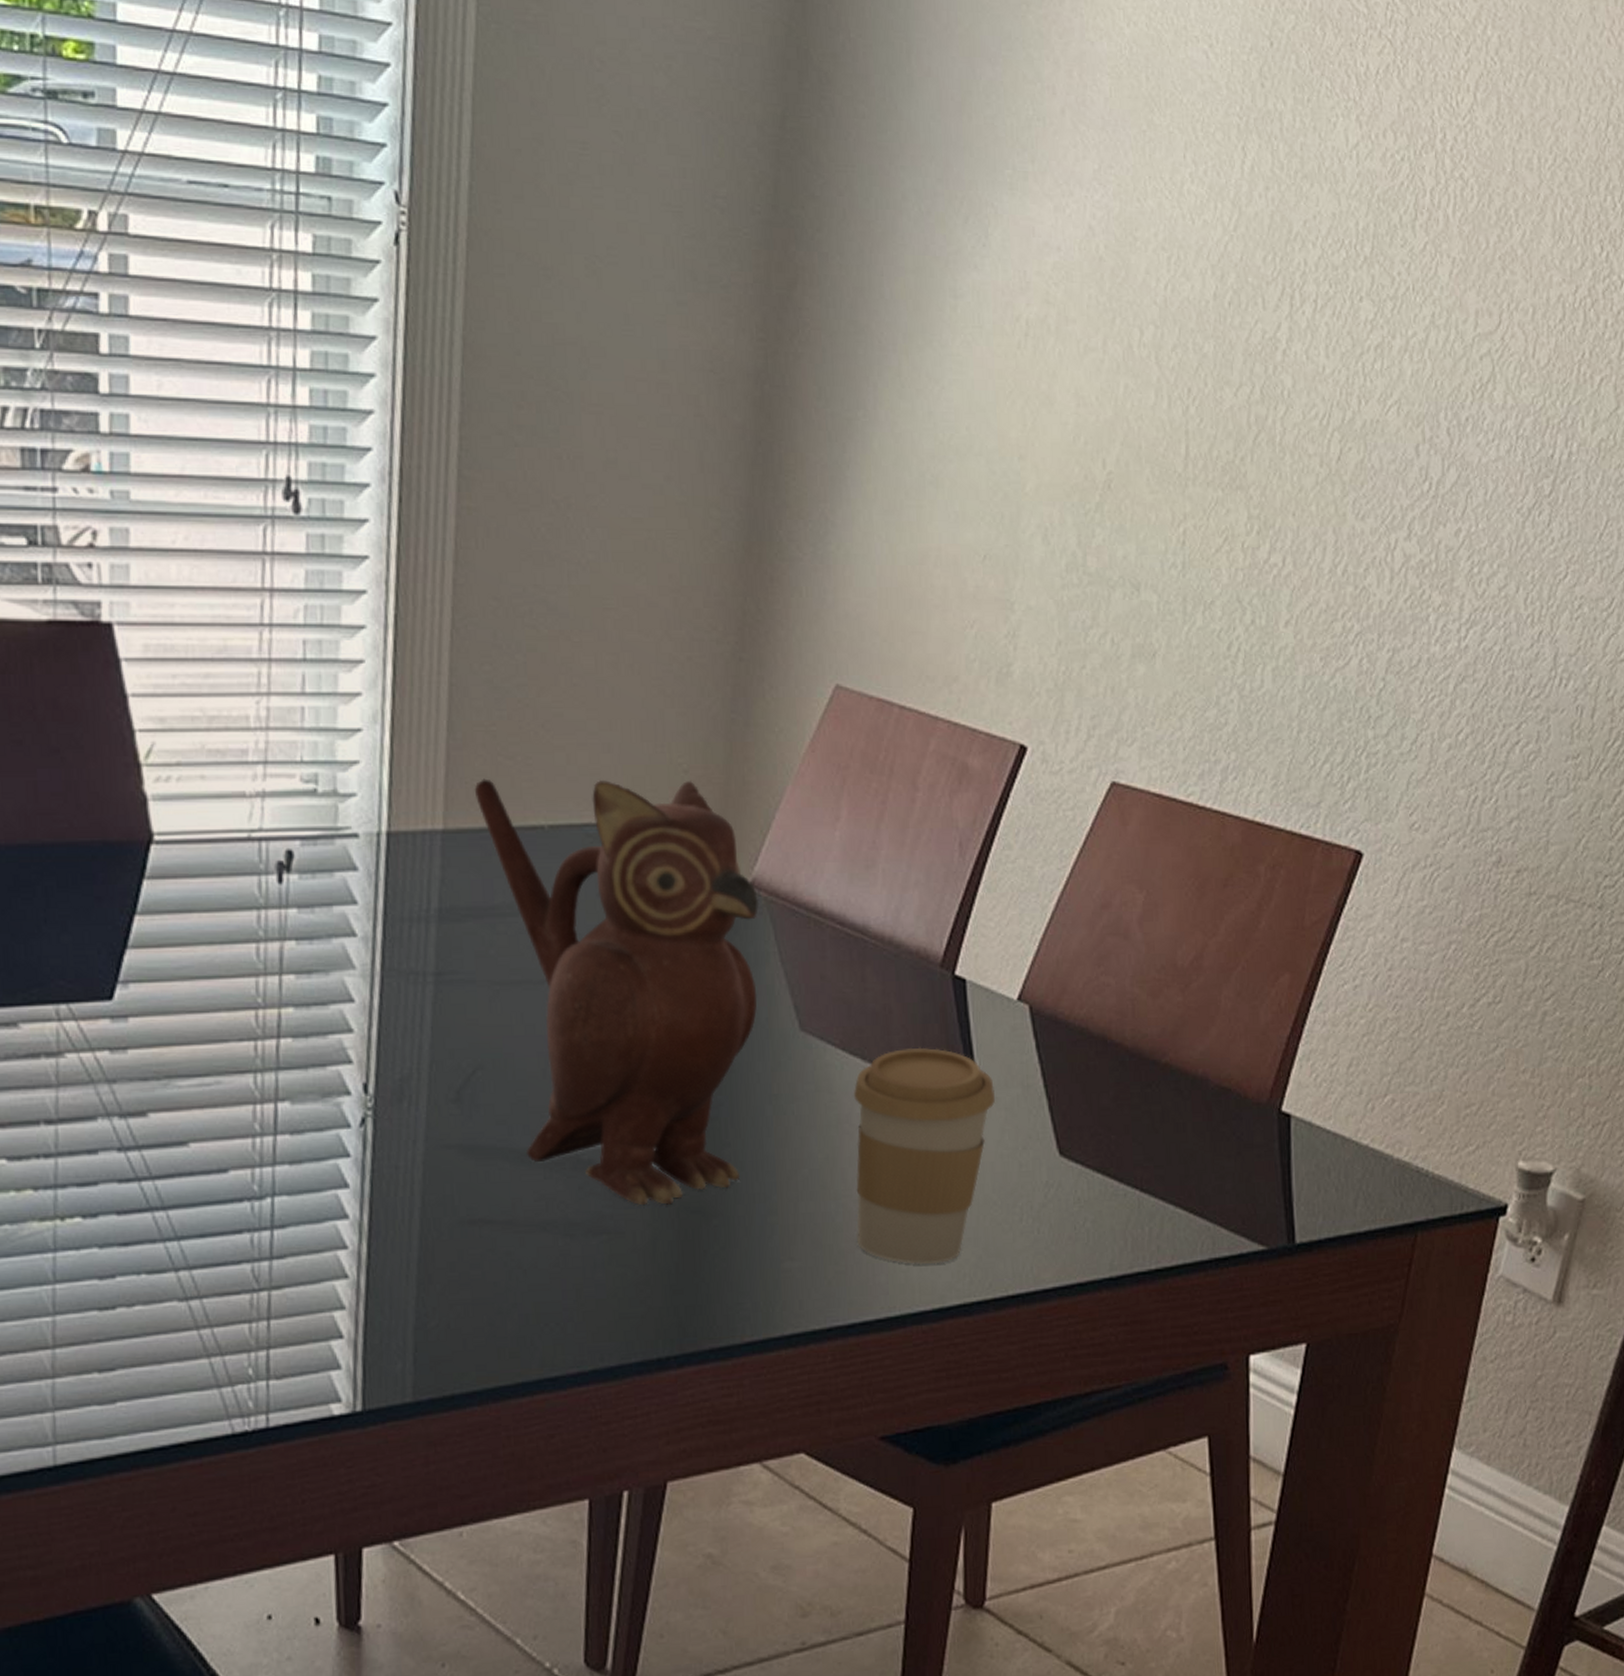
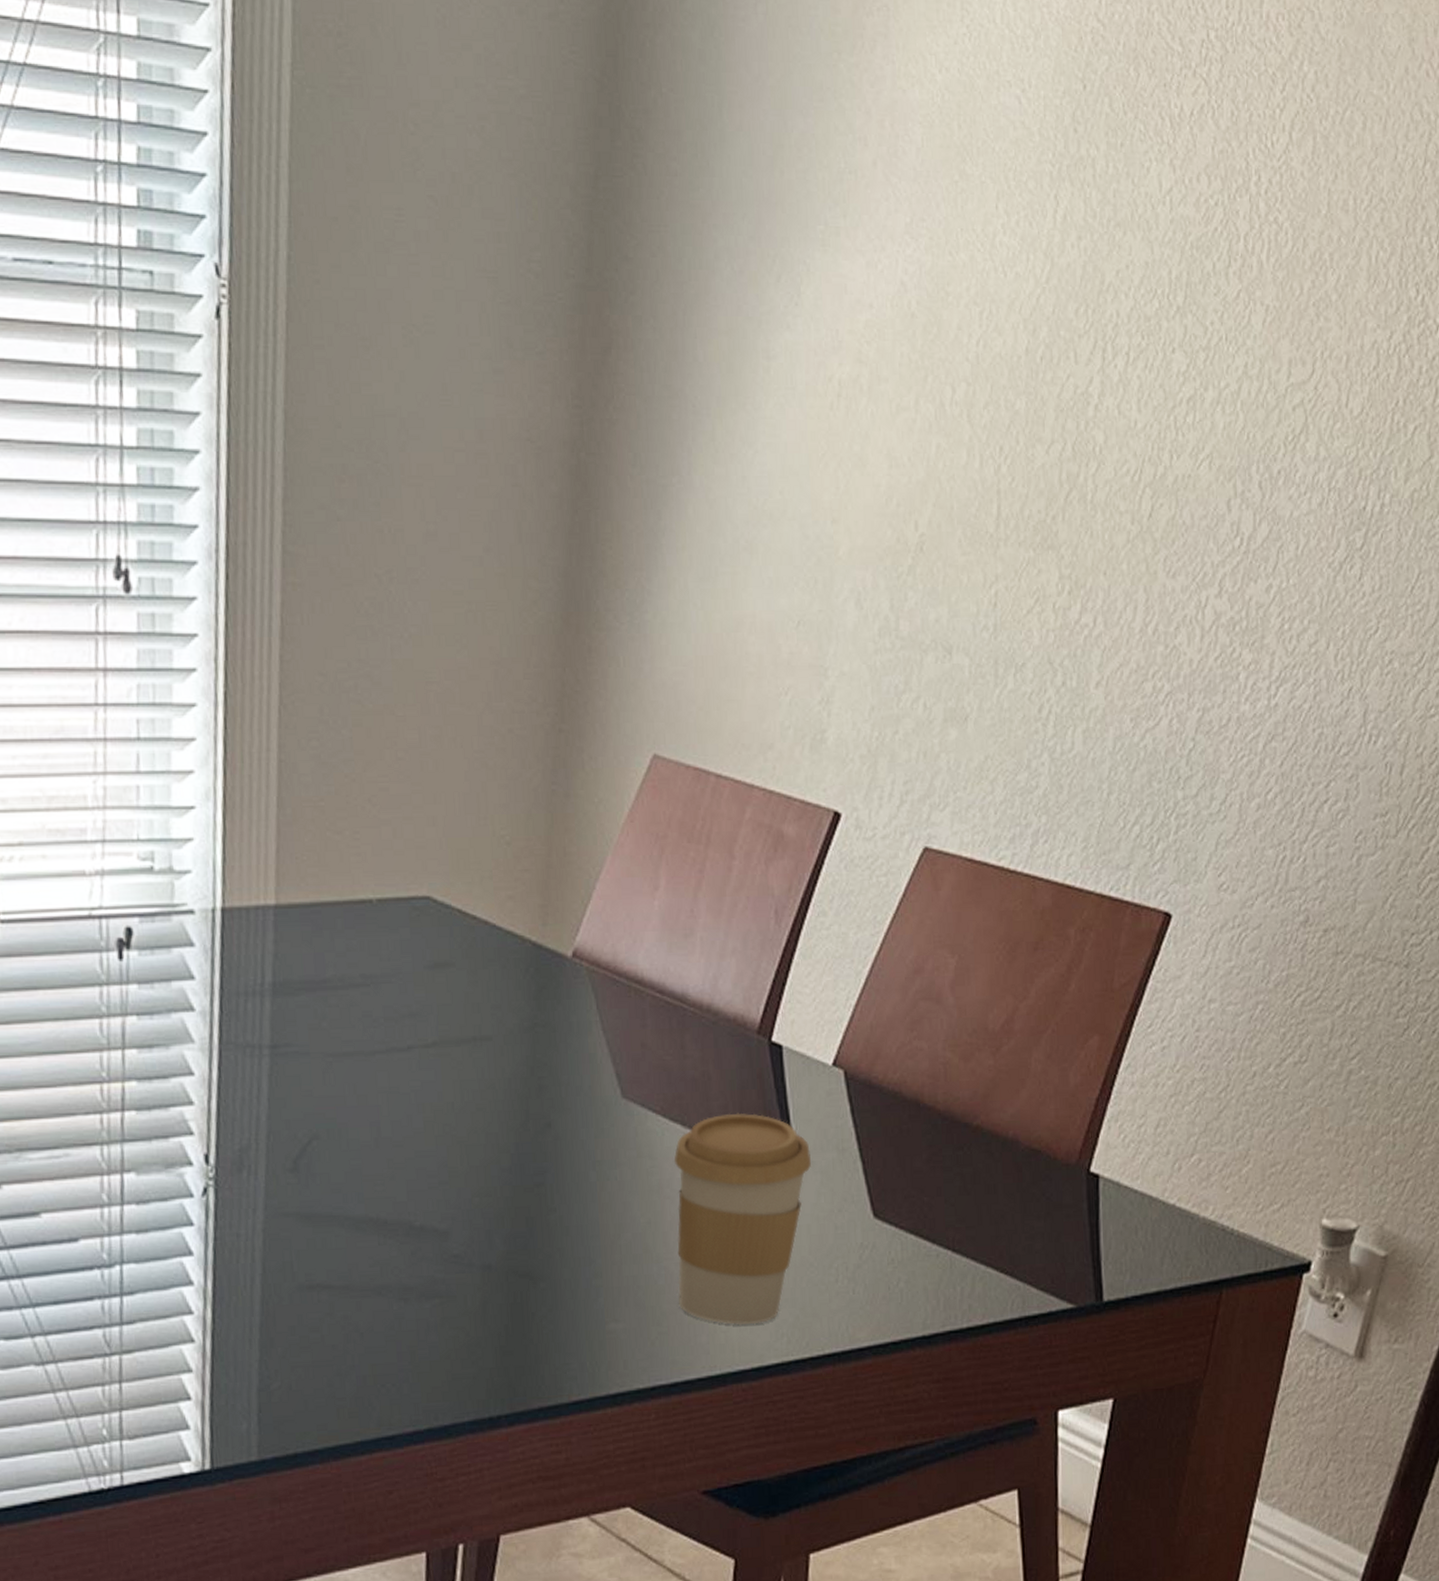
teapot: present [474,778,760,1206] -> none [304,852,582,1270]

